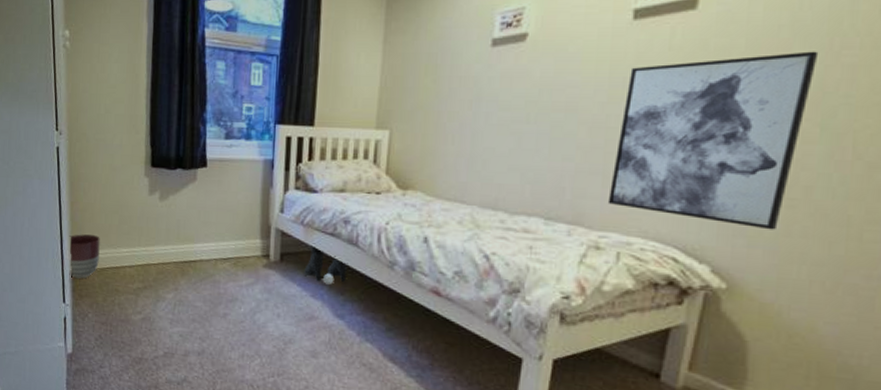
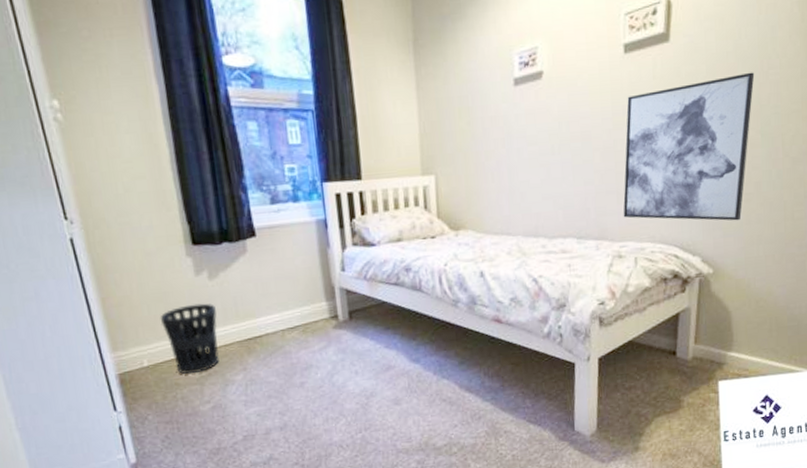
planter: present [69,234,100,279] -> none [106,330,150,381]
wastebasket: none [113,220,161,284] -> present [160,303,219,375]
boots: present [304,246,348,285] -> none [374,298,416,333]

